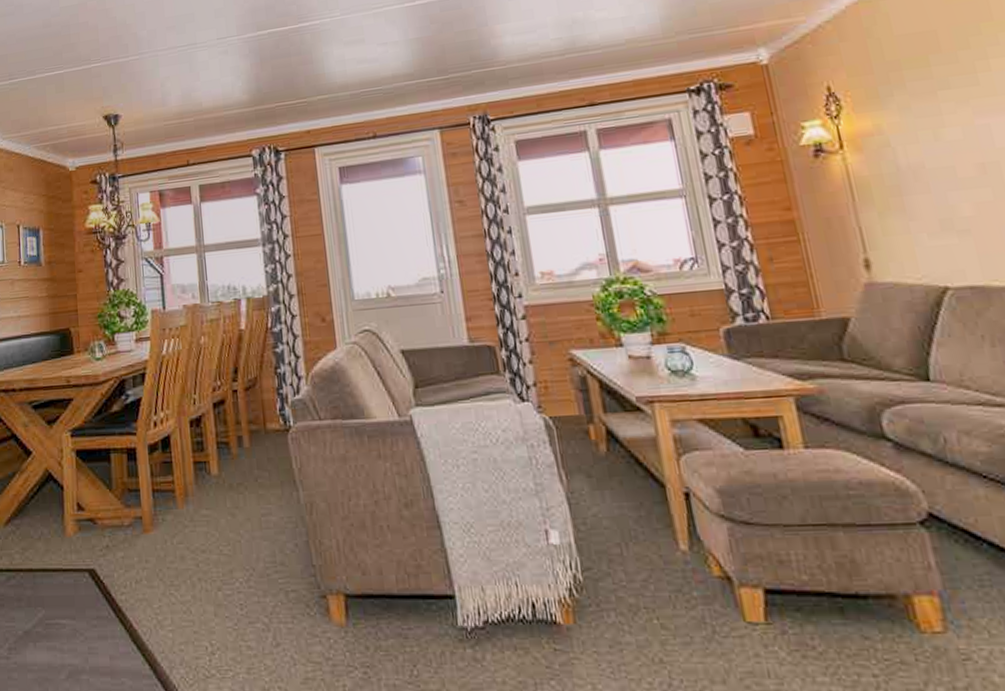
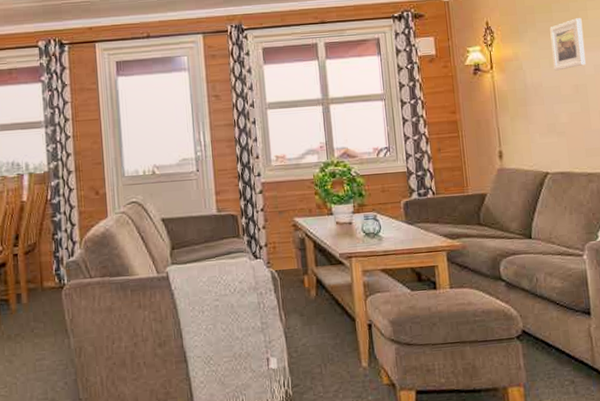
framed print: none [929,70,995,146] -> present [550,18,586,71]

